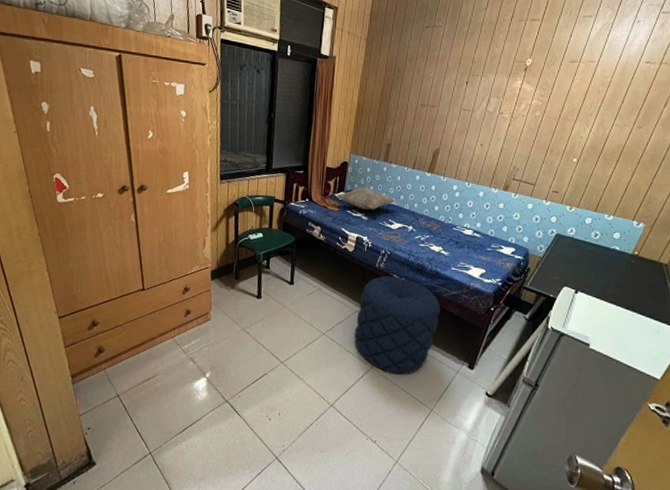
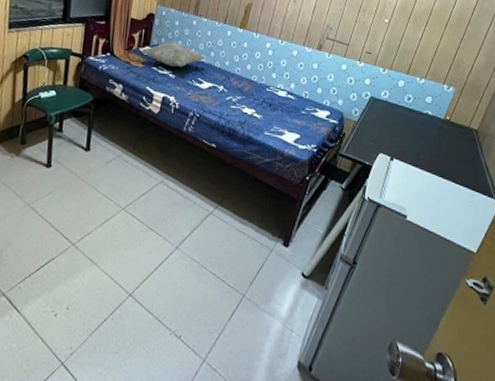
pouf: present [354,276,441,375] -> none [158,141,254,255]

